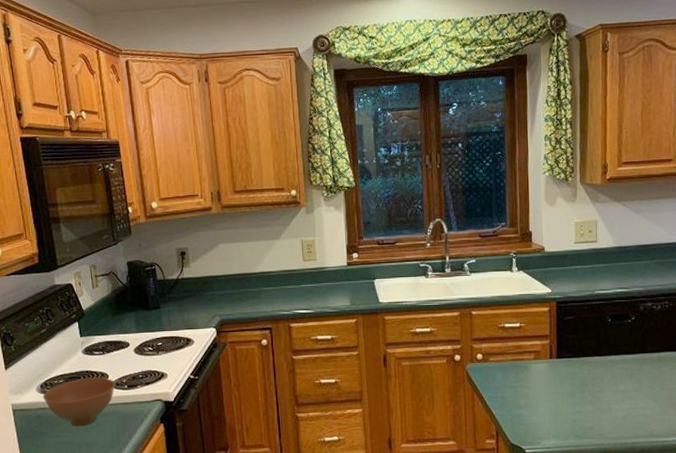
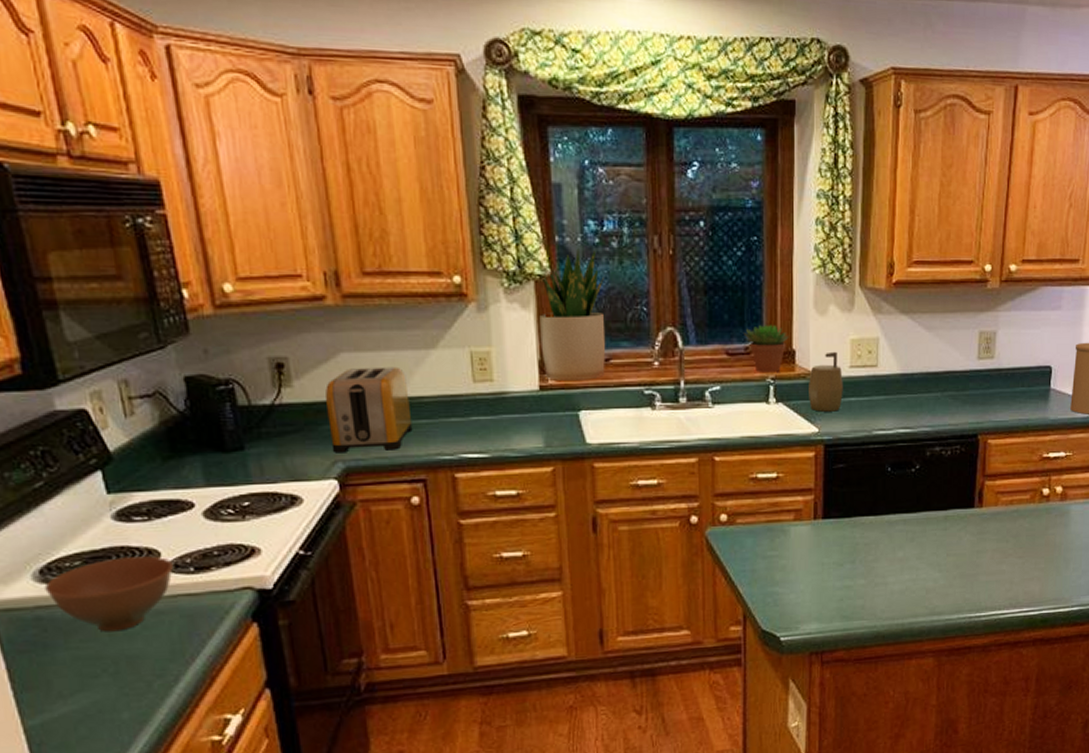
toaster: none [209,252,264,310] -> present [324,366,413,453]
planter: none [347,167,393,259] -> present [539,248,606,382]
succulent plant: none [492,213,526,249] -> present [743,324,789,372]
soap dispenser: none [542,232,571,277] -> present [807,351,844,412]

